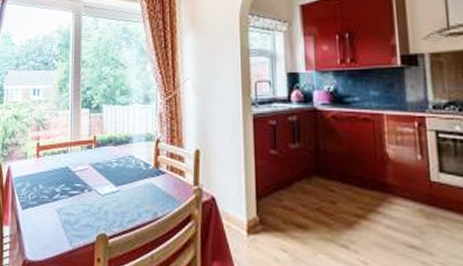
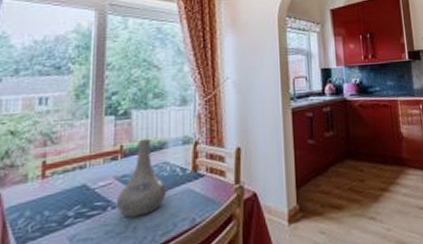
vase: none [91,132,133,202] -> present [116,138,167,218]

